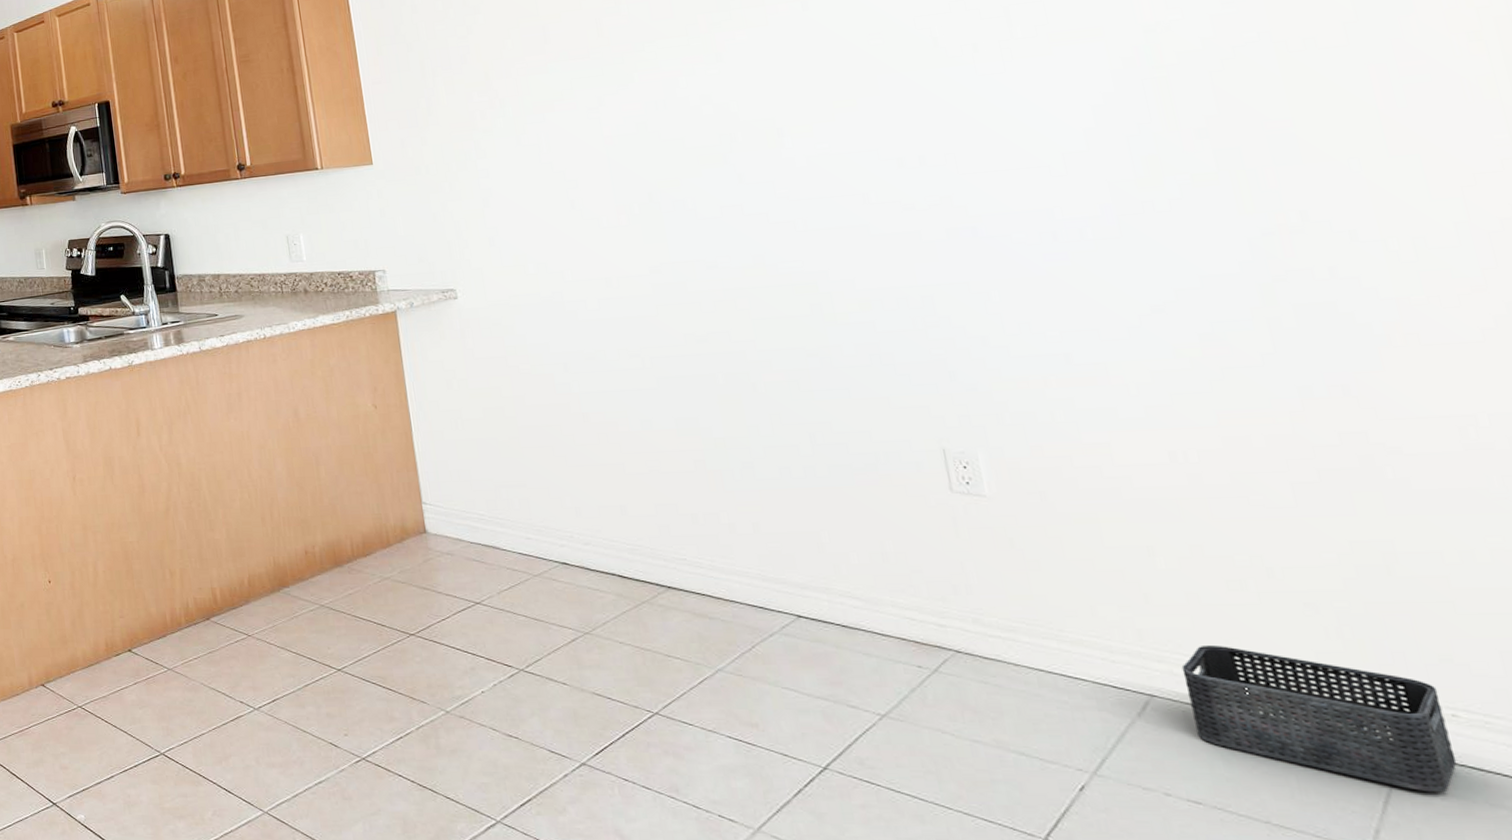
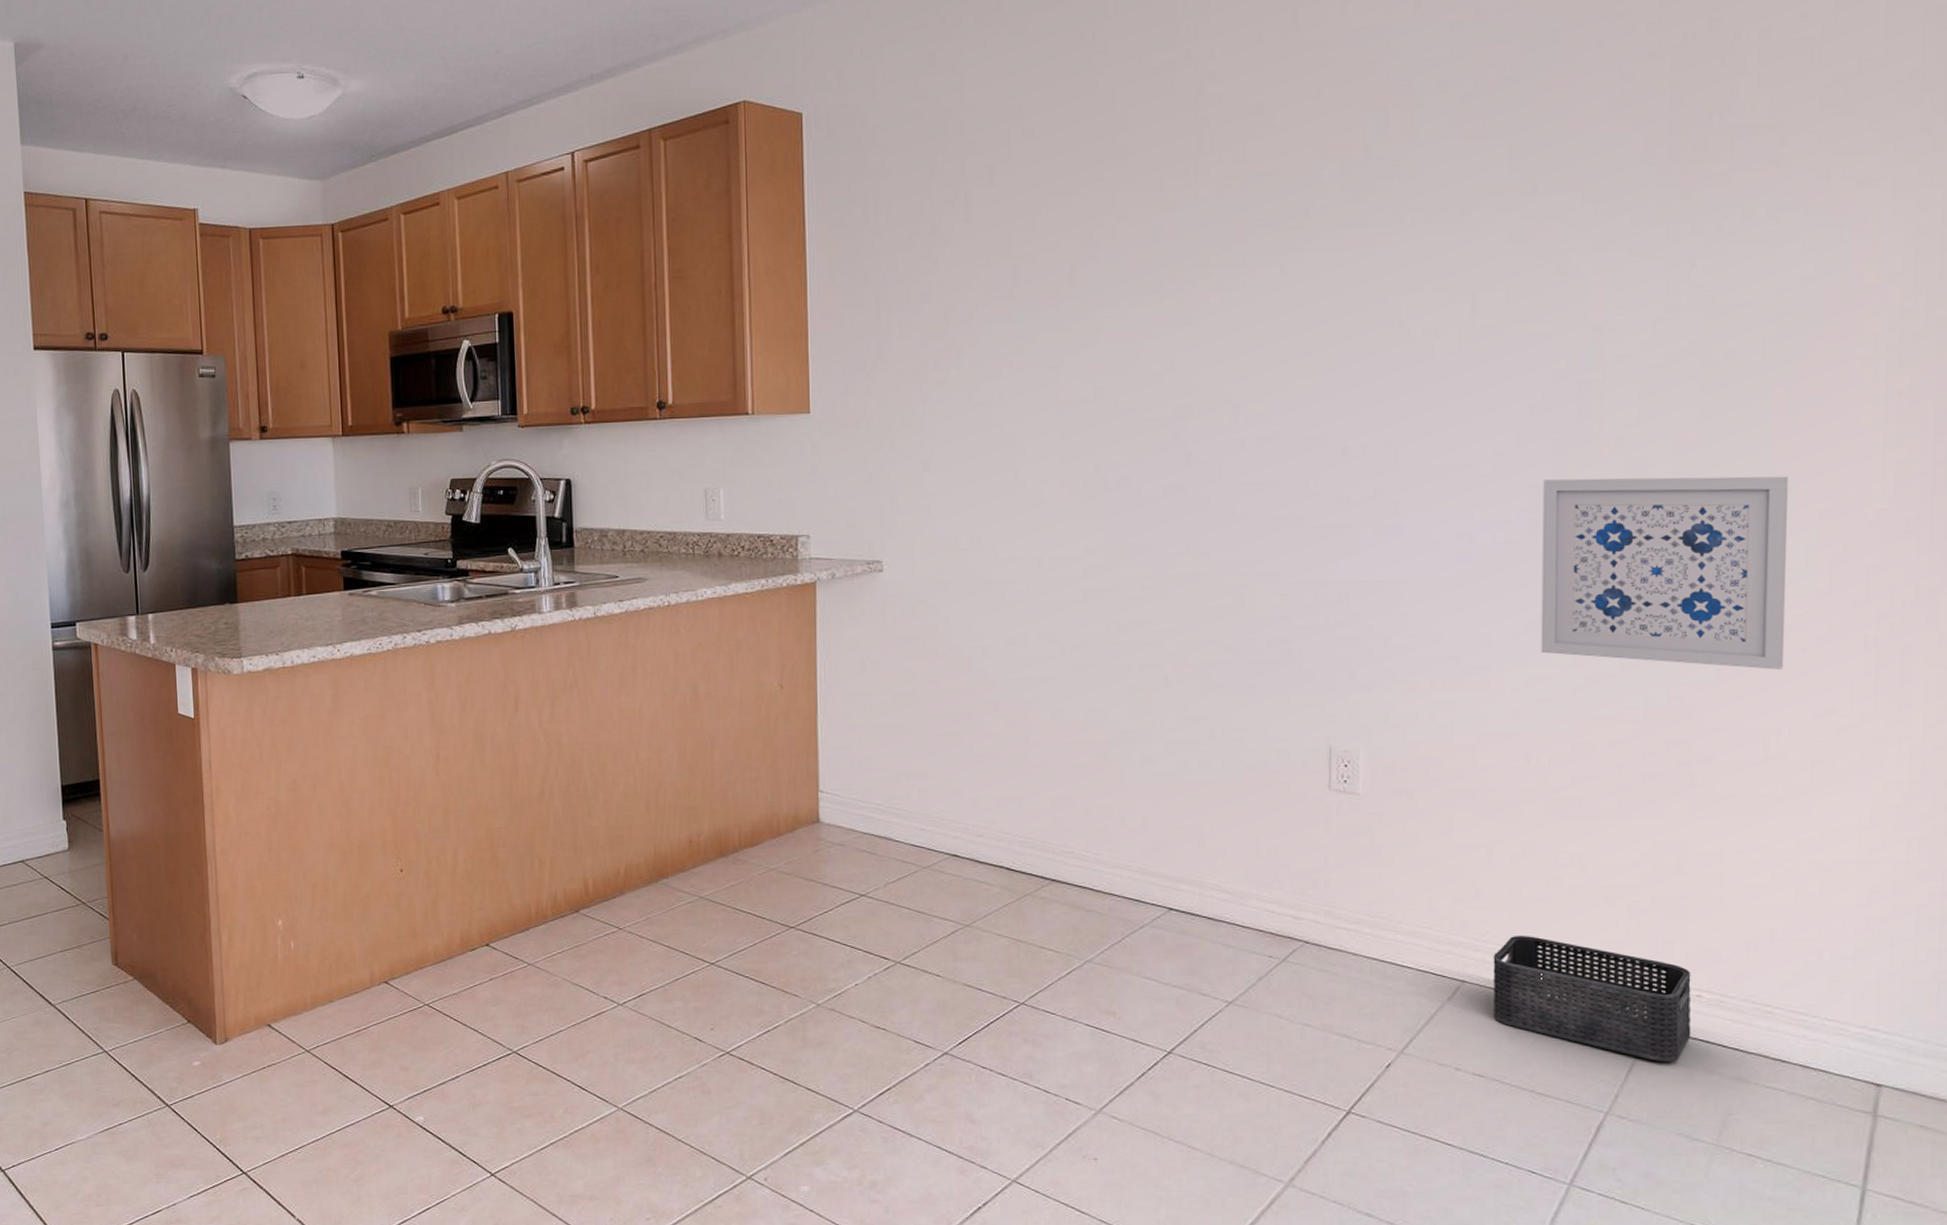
wall art: none [1124,154,1462,353] -> present [1540,476,1788,670]

